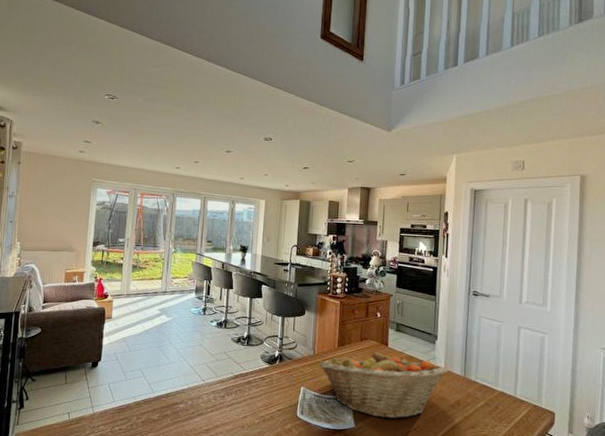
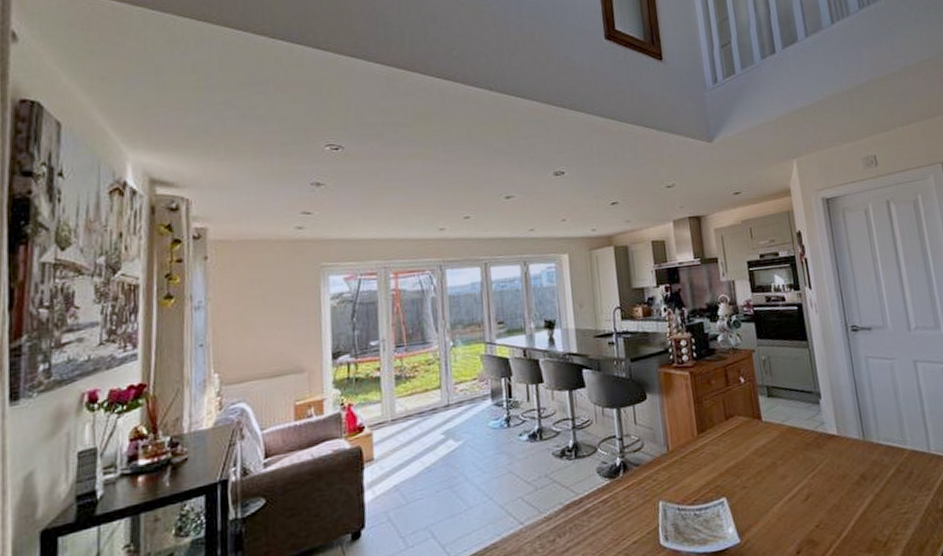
fruit basket: present [319,350,448,420] -> none [677,428,843,522]

